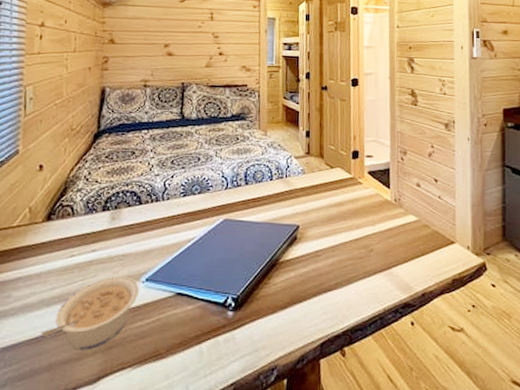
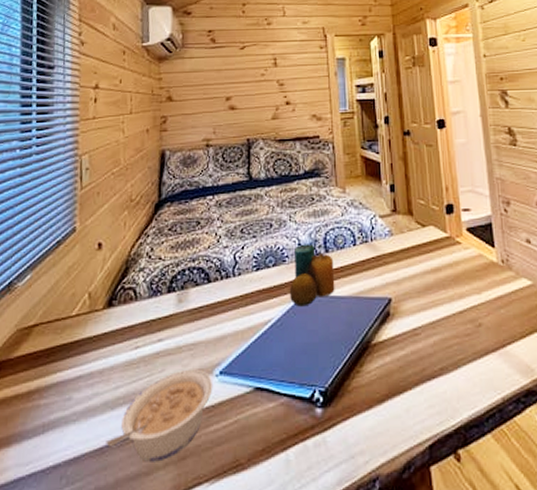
candle: none [212,176,252,229] -> present [290,244,335,307]

